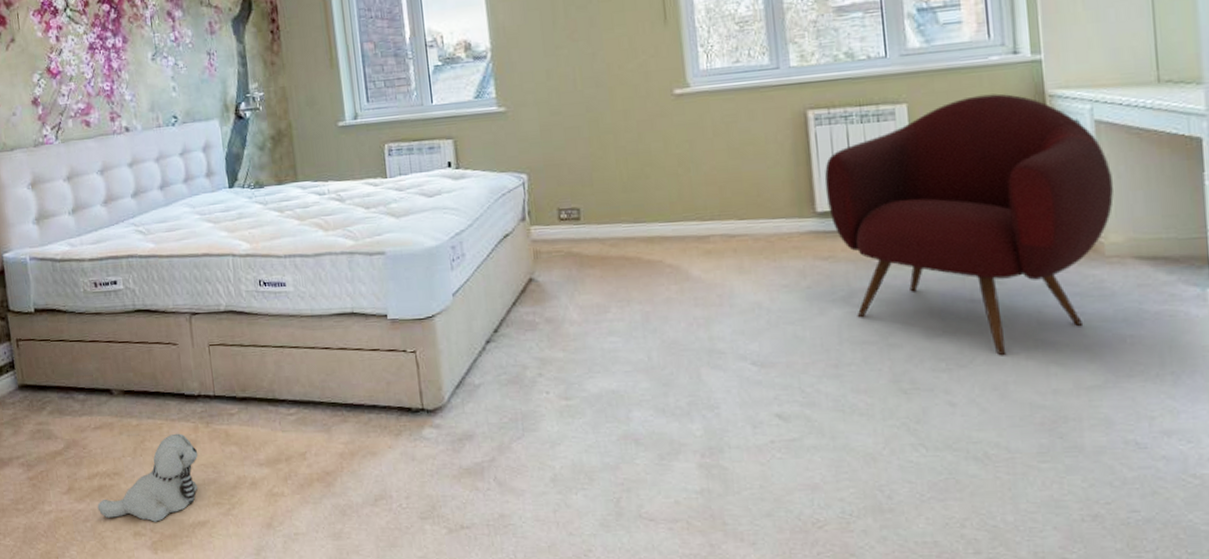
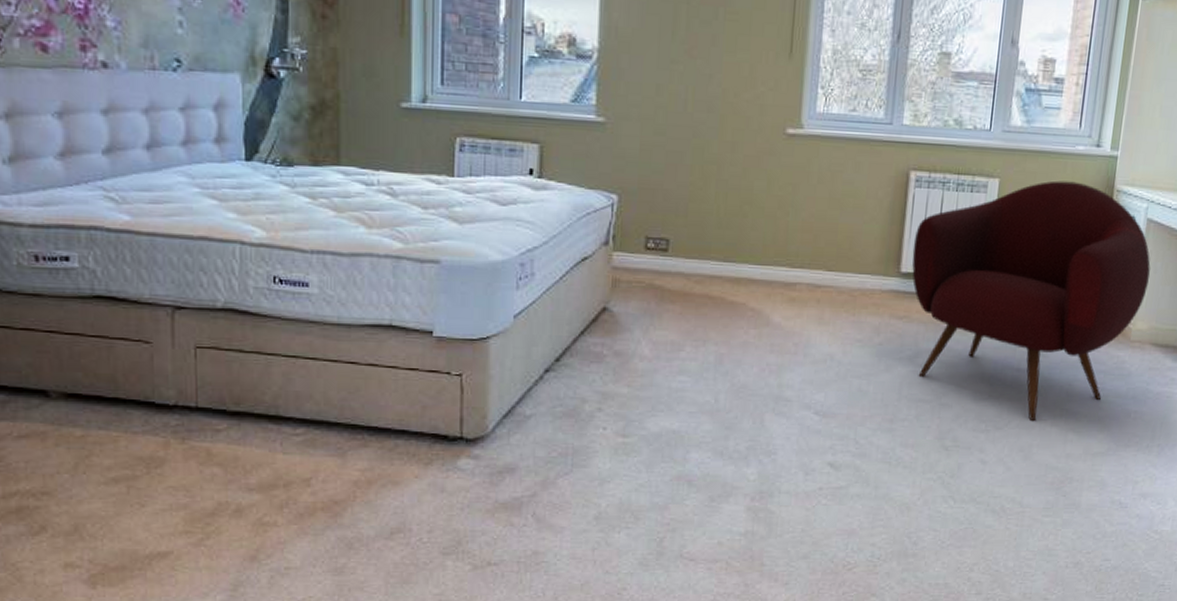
plush toy: present [97,433,198,522] -> none [13,449,166,552]

